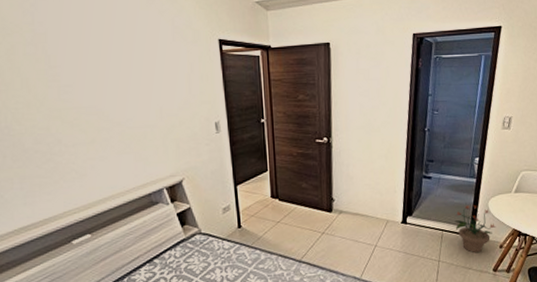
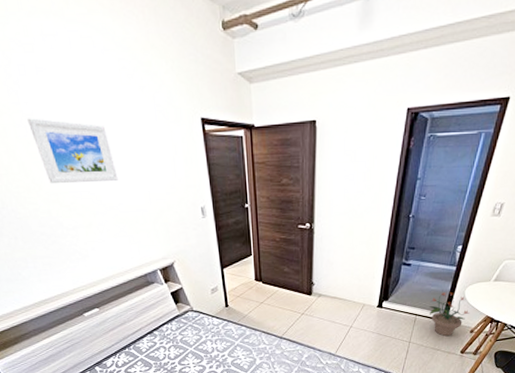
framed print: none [39,37,129,100] -> present [27,118,118,184]

